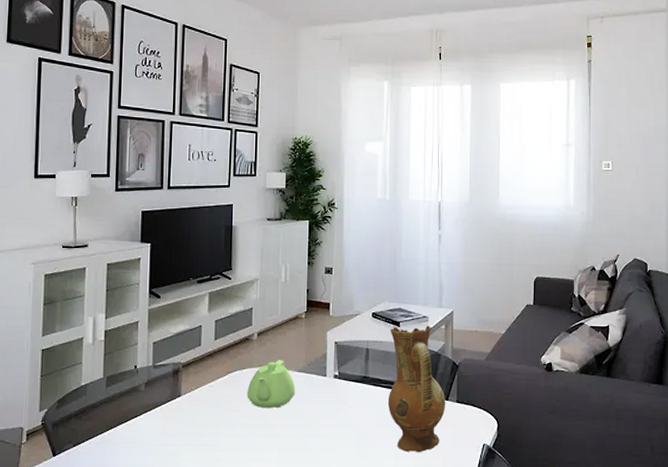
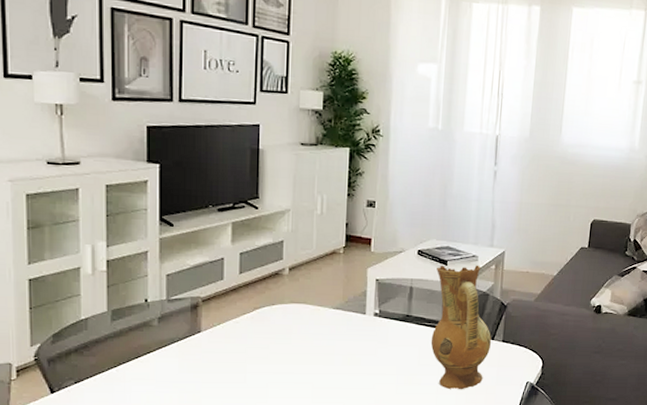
teapot: present [247,360,296,408] -> none [277,296,332,345]

